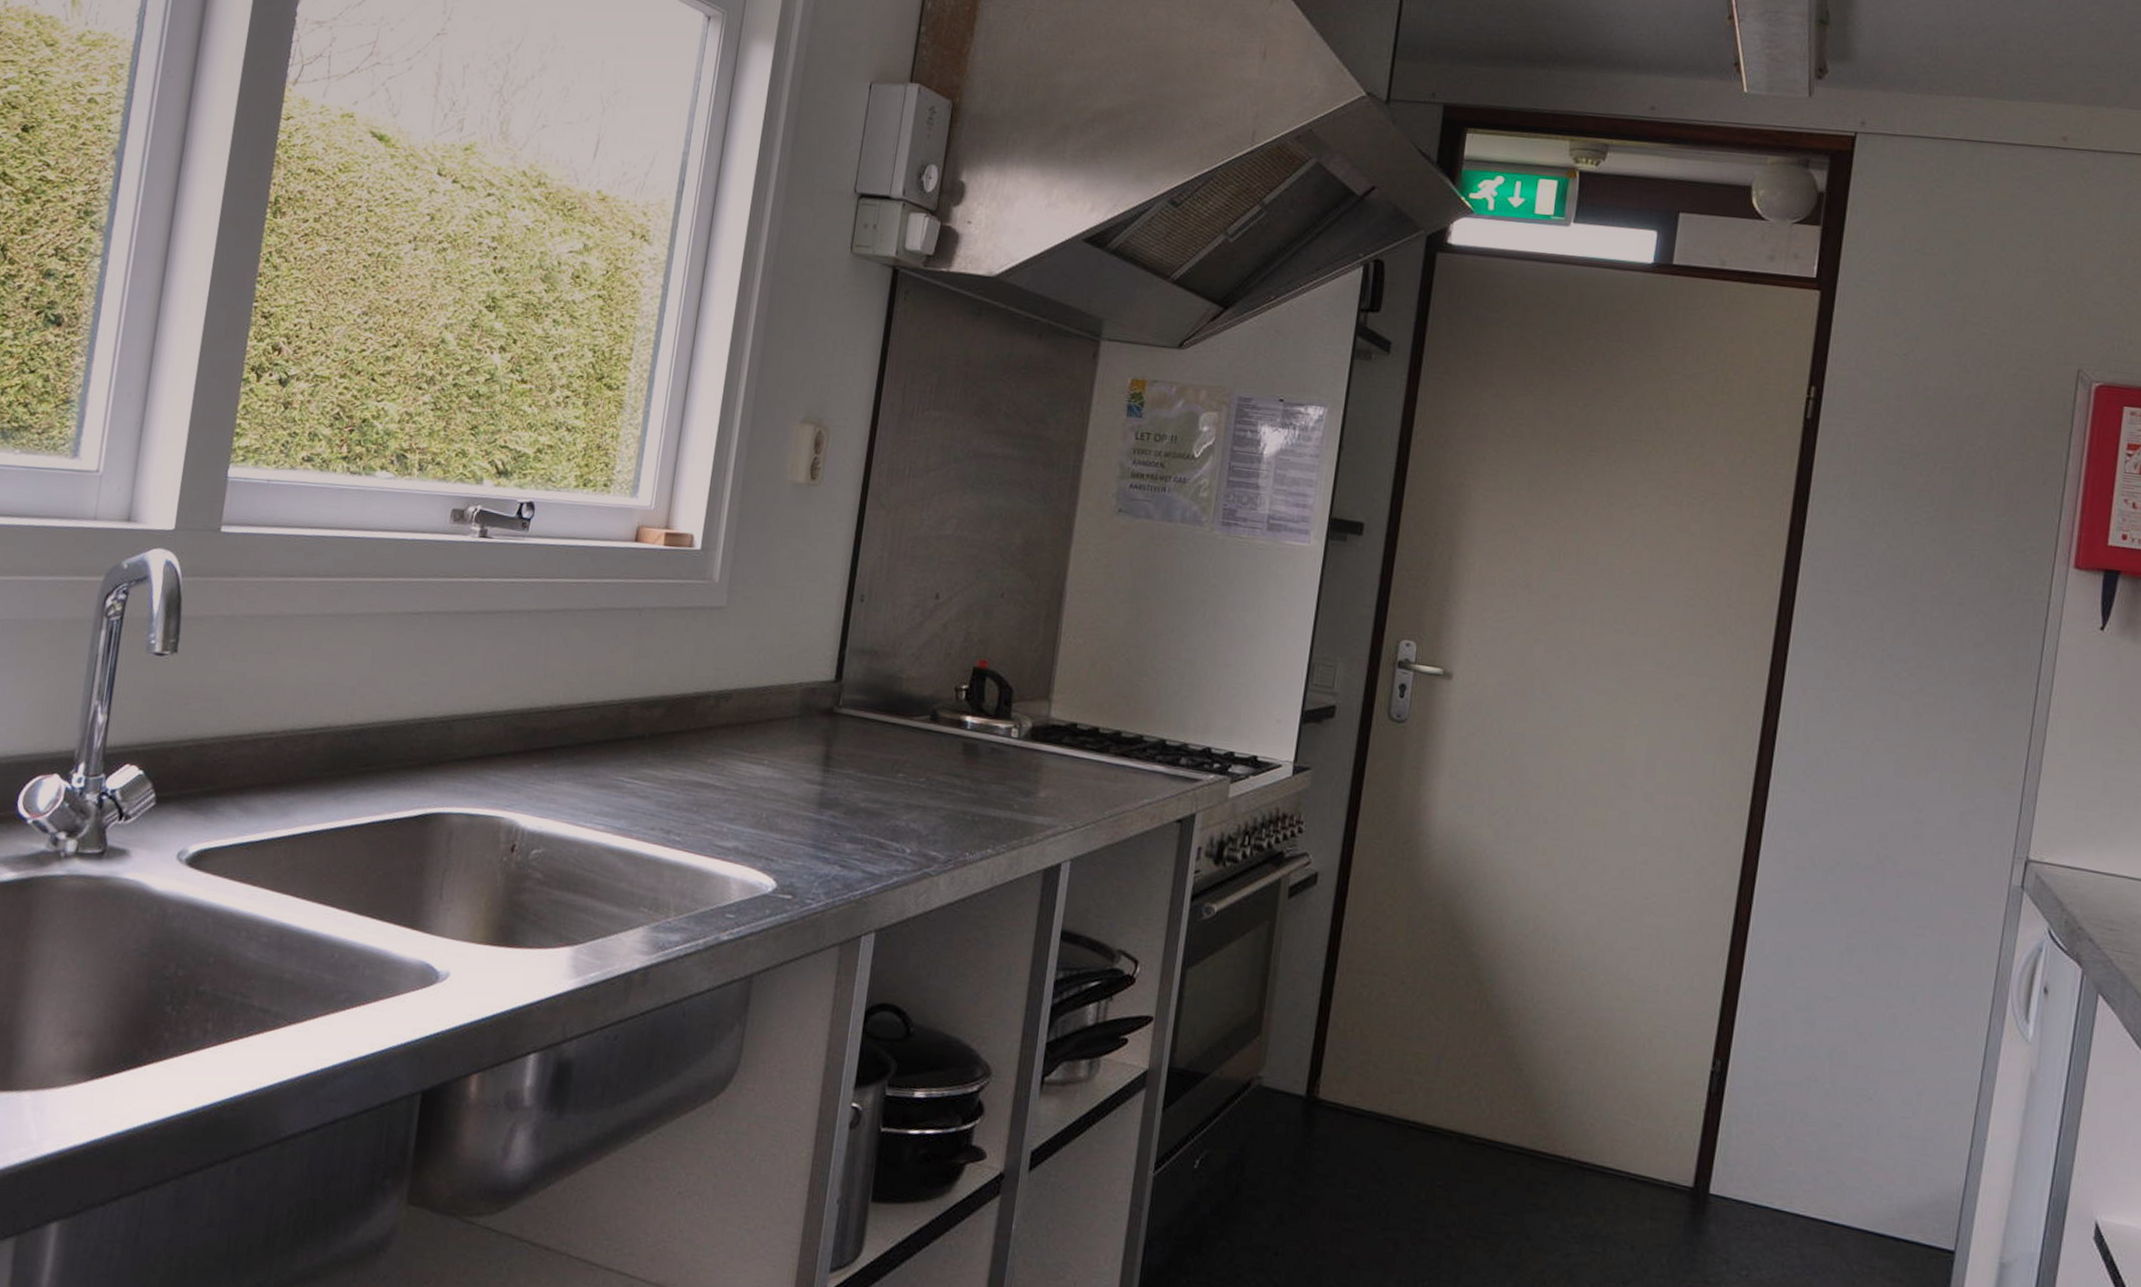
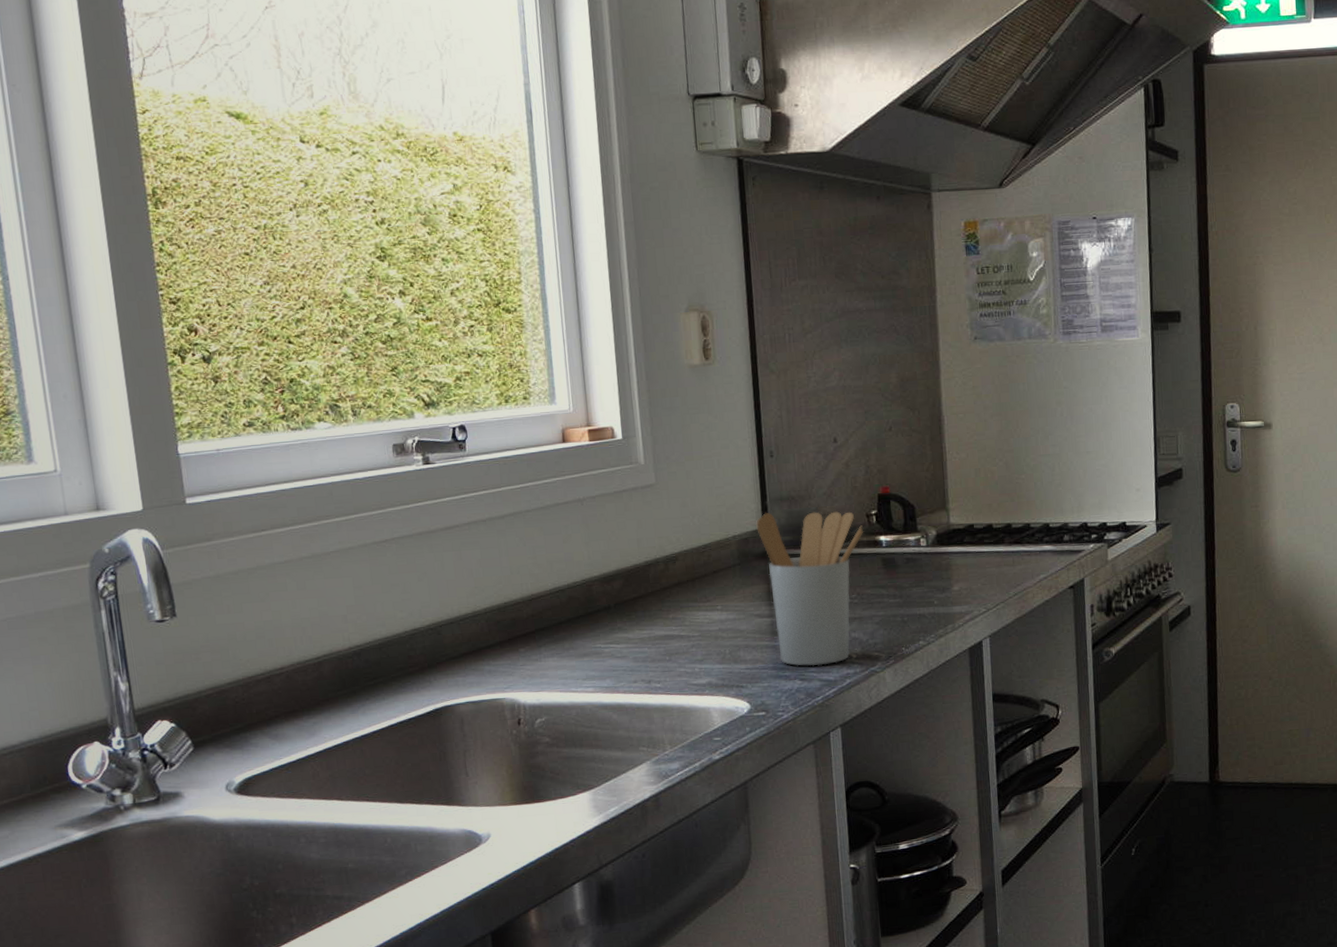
utensil holder: none [822,662,949,855] -> present [756,511,864,667]

